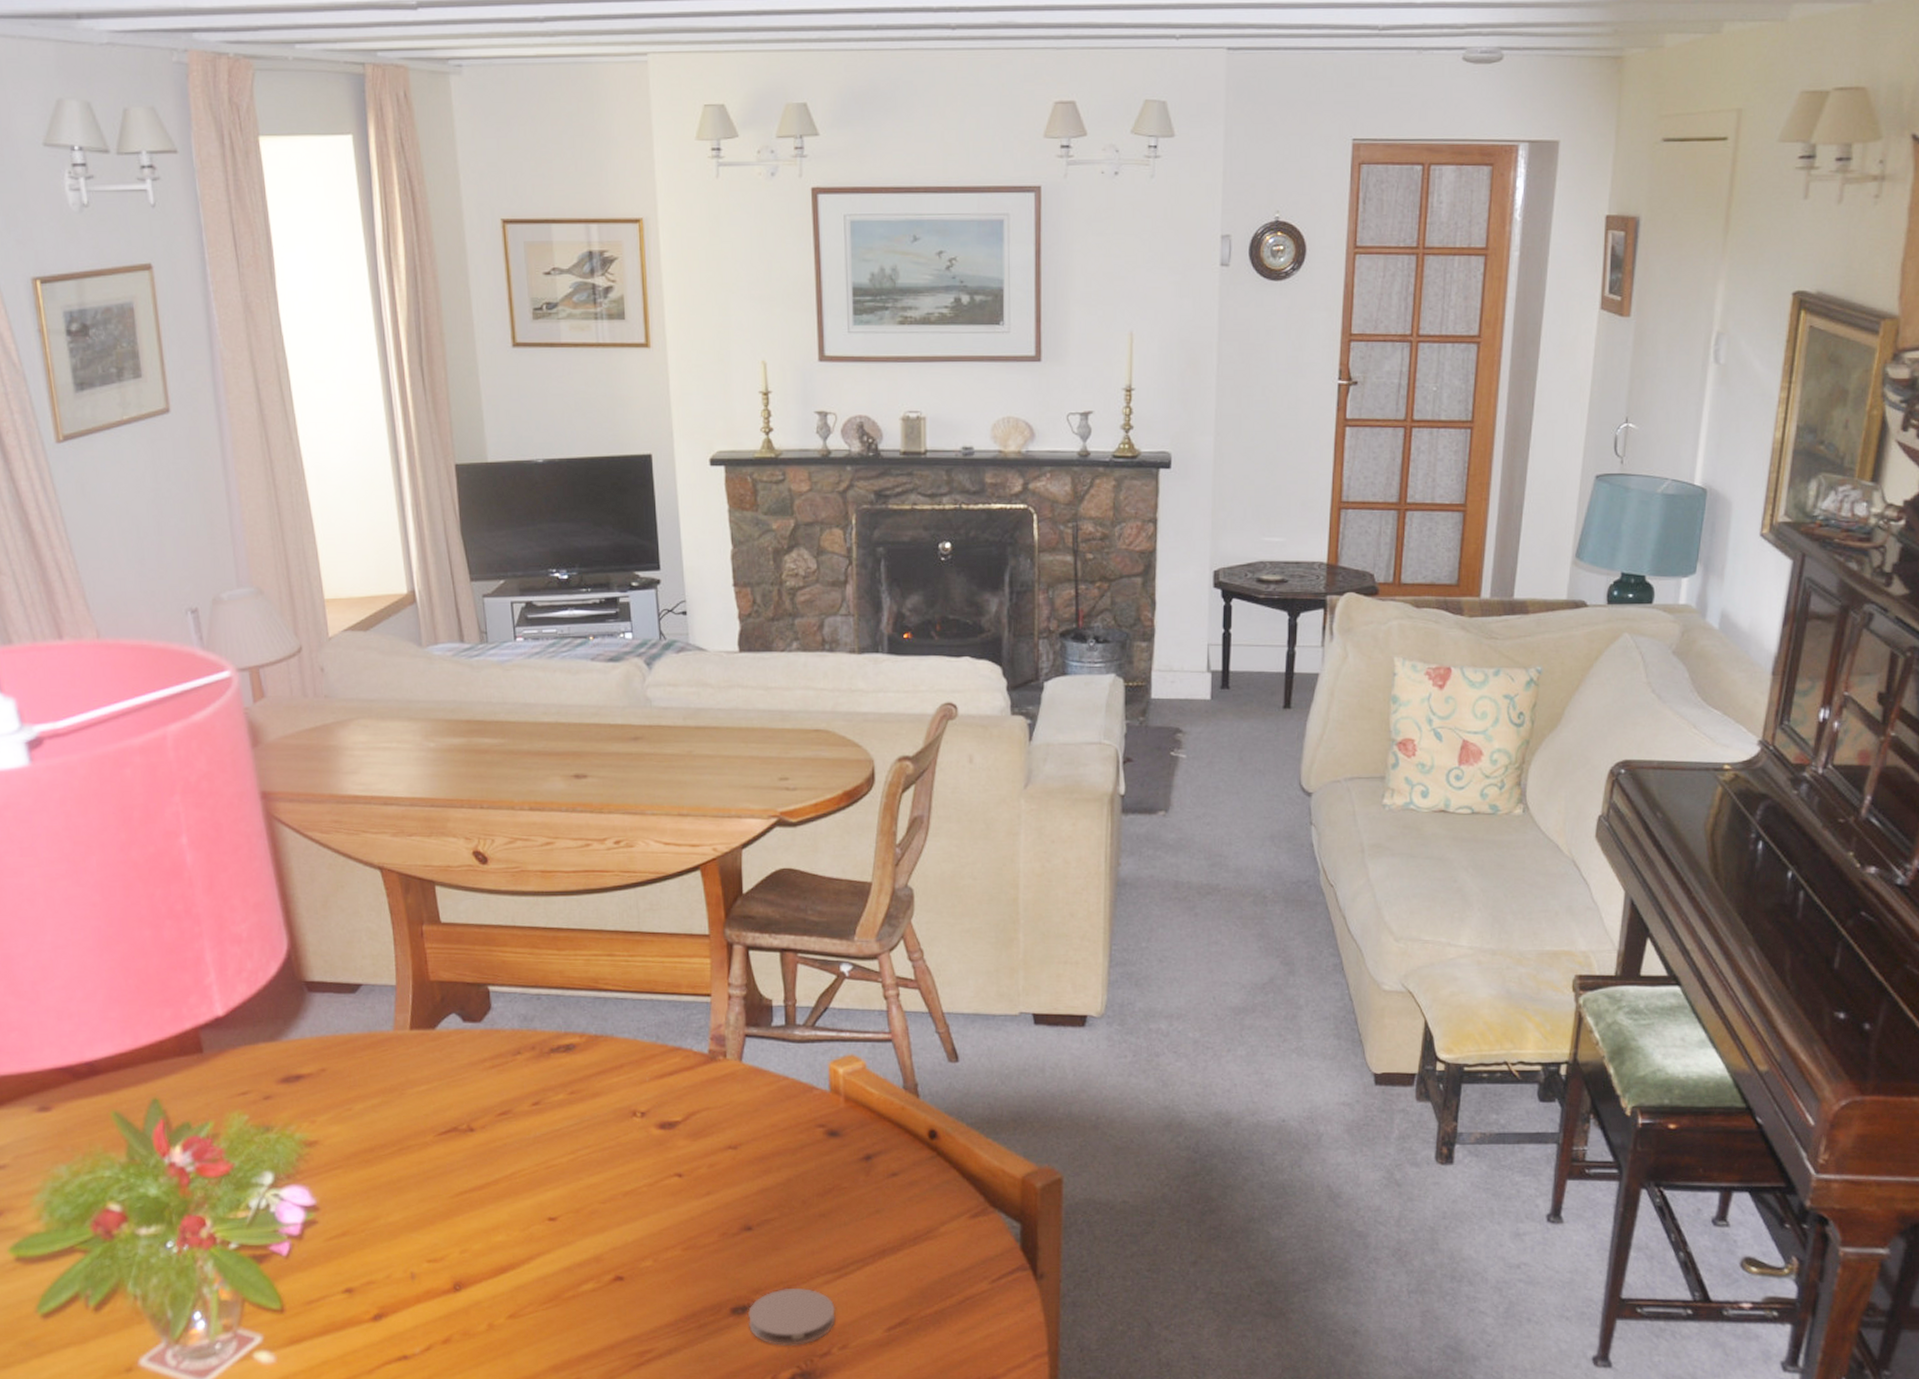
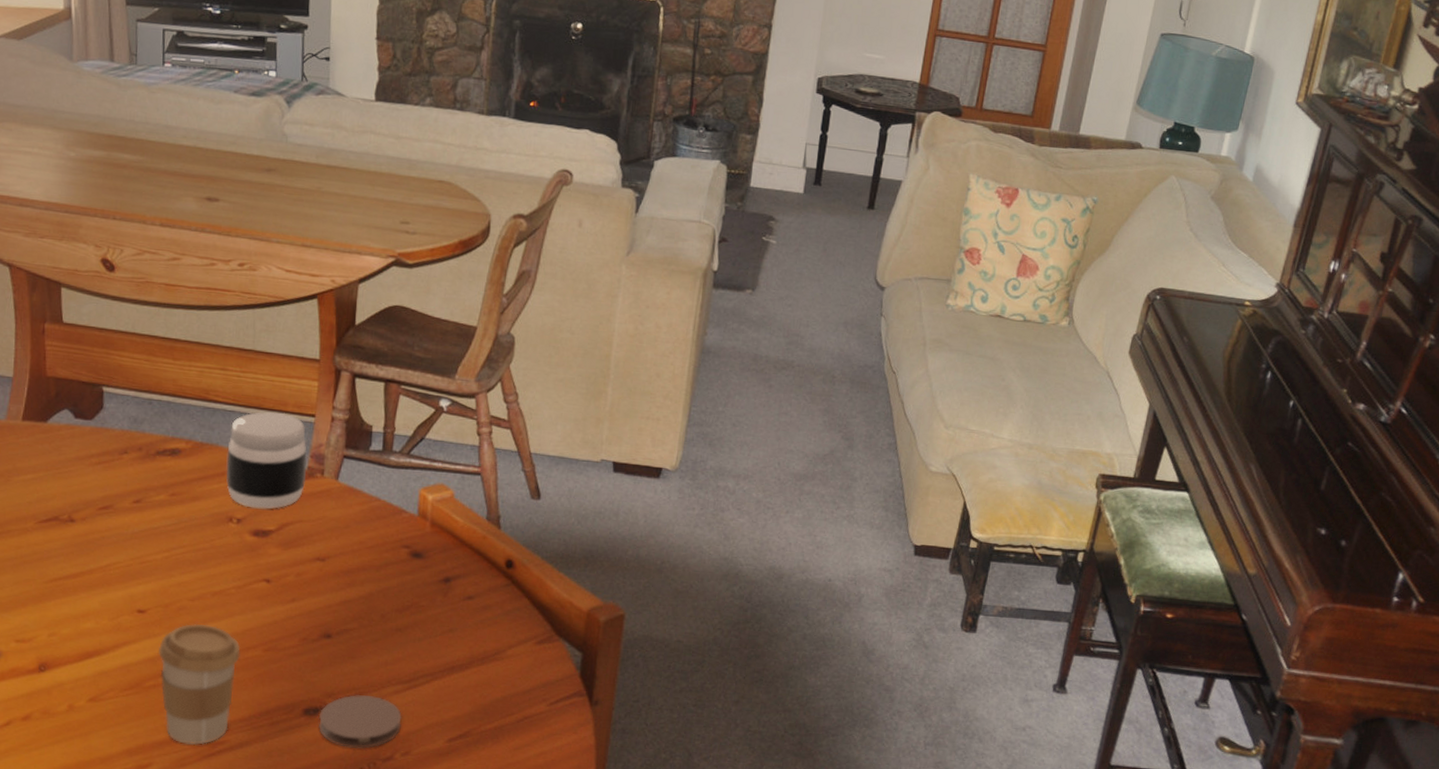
coffee cup: none [574,1226,659,1355] -> present [159,623,241,745]
jar: none [623,995,709,1100] -> present [225,411,307,509]

